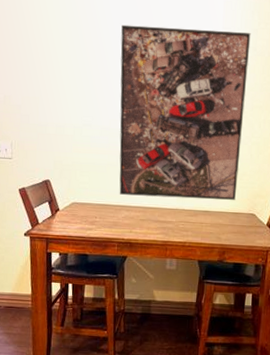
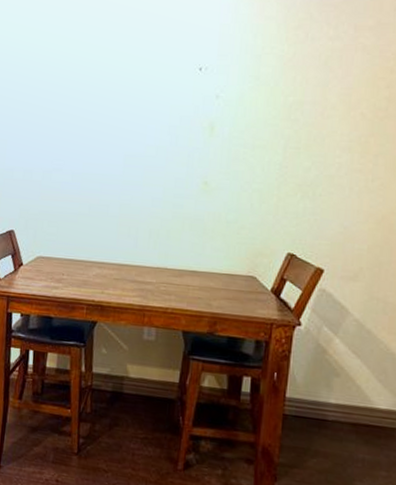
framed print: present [119,24,251,200] -> none [90,57,253,259]

